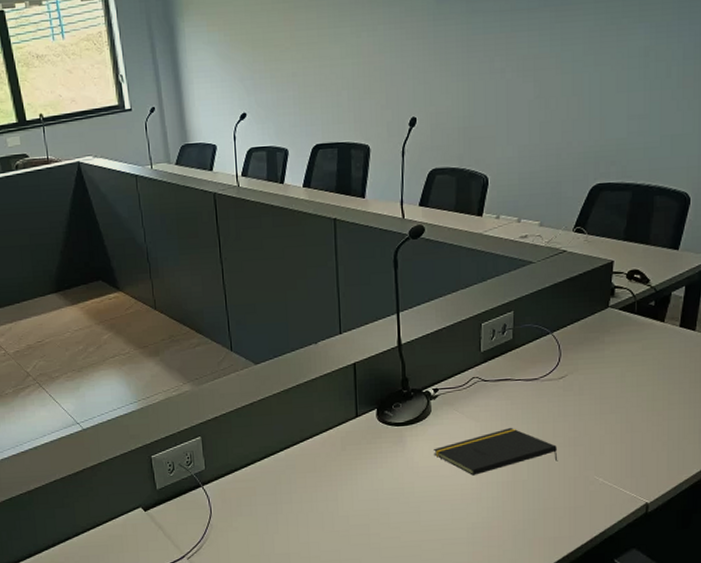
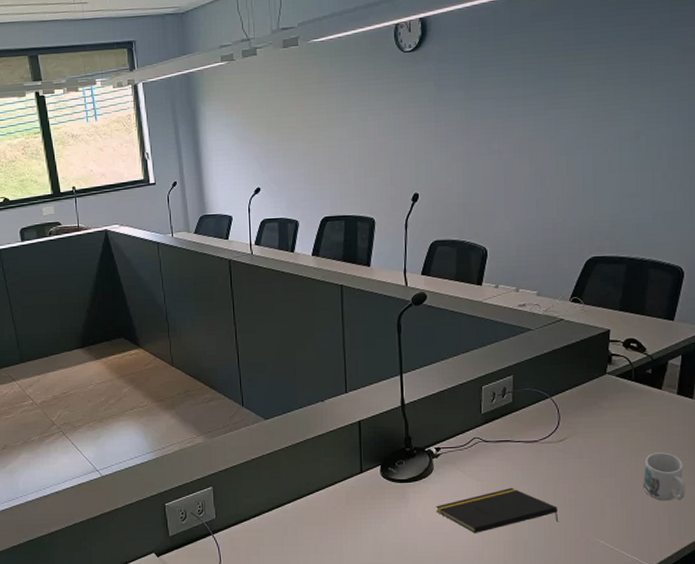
mug: none [643,386,686,435] -> present [643,452,686,501]

